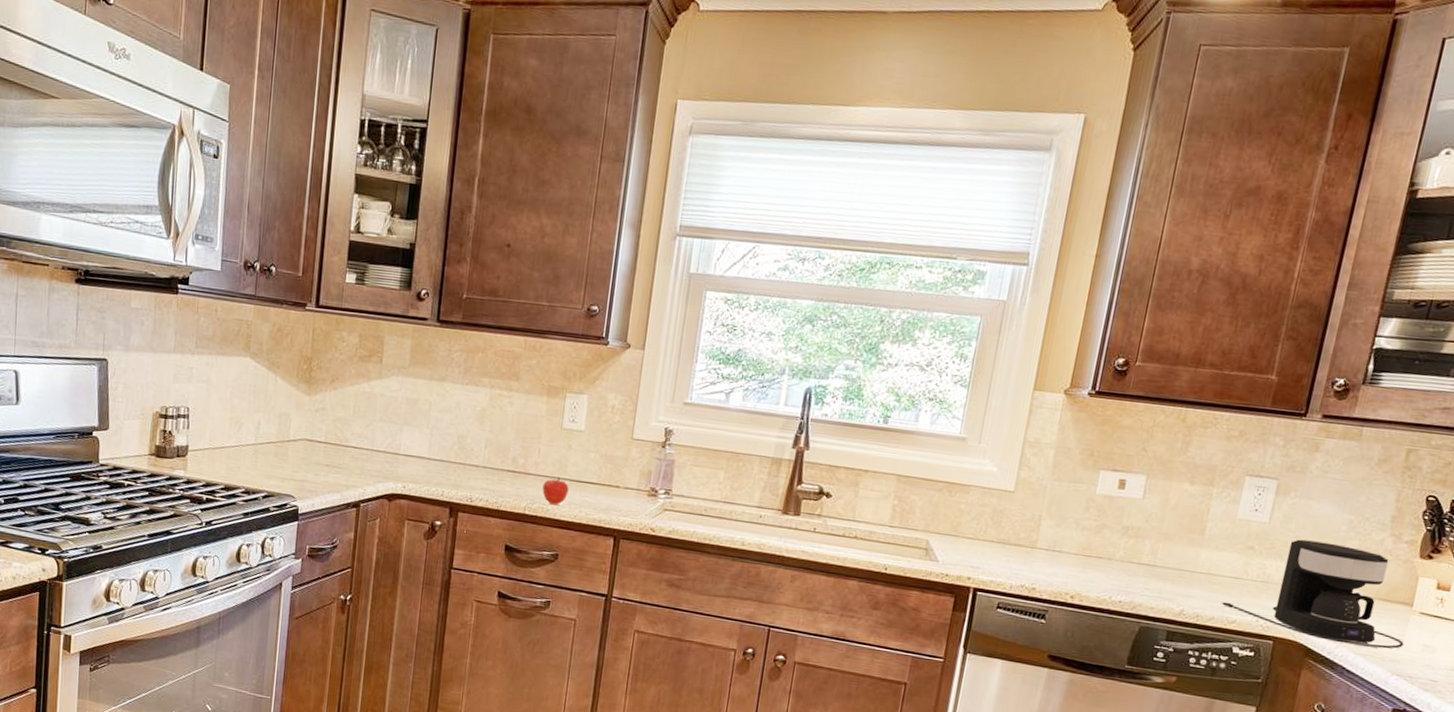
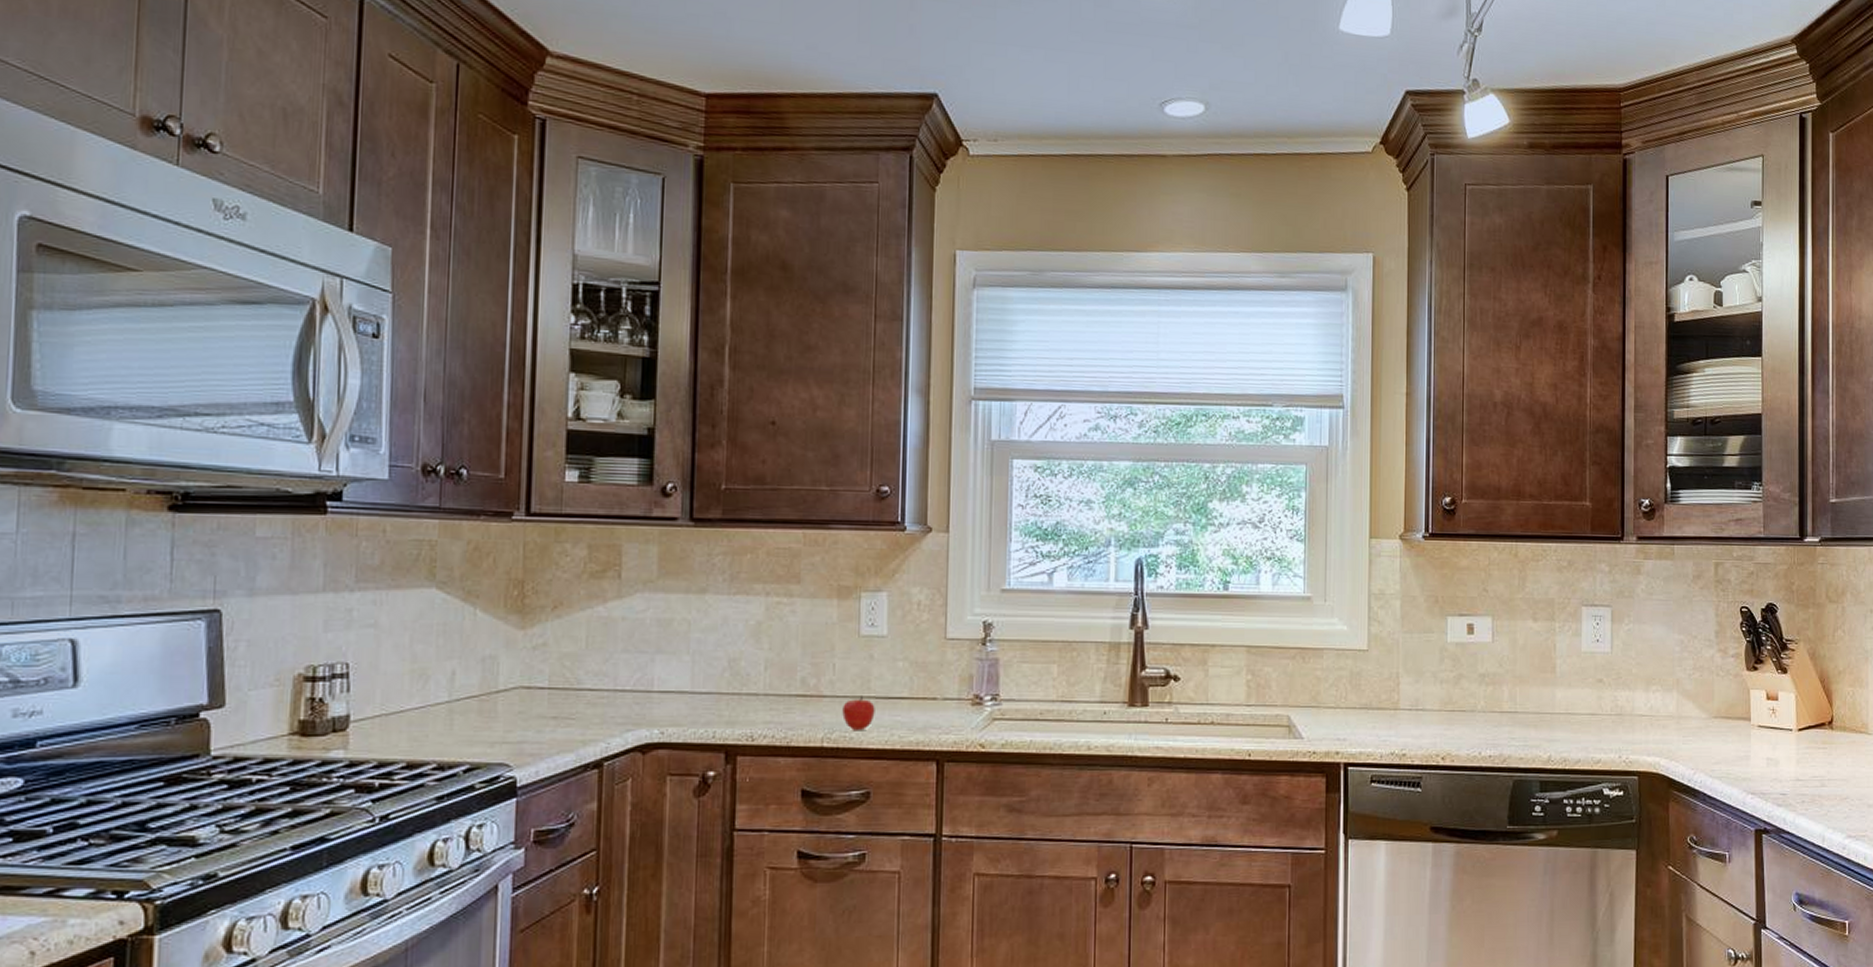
coffee maker: present [1221,539,1404,649] -> none [1583,666,1751,768]

